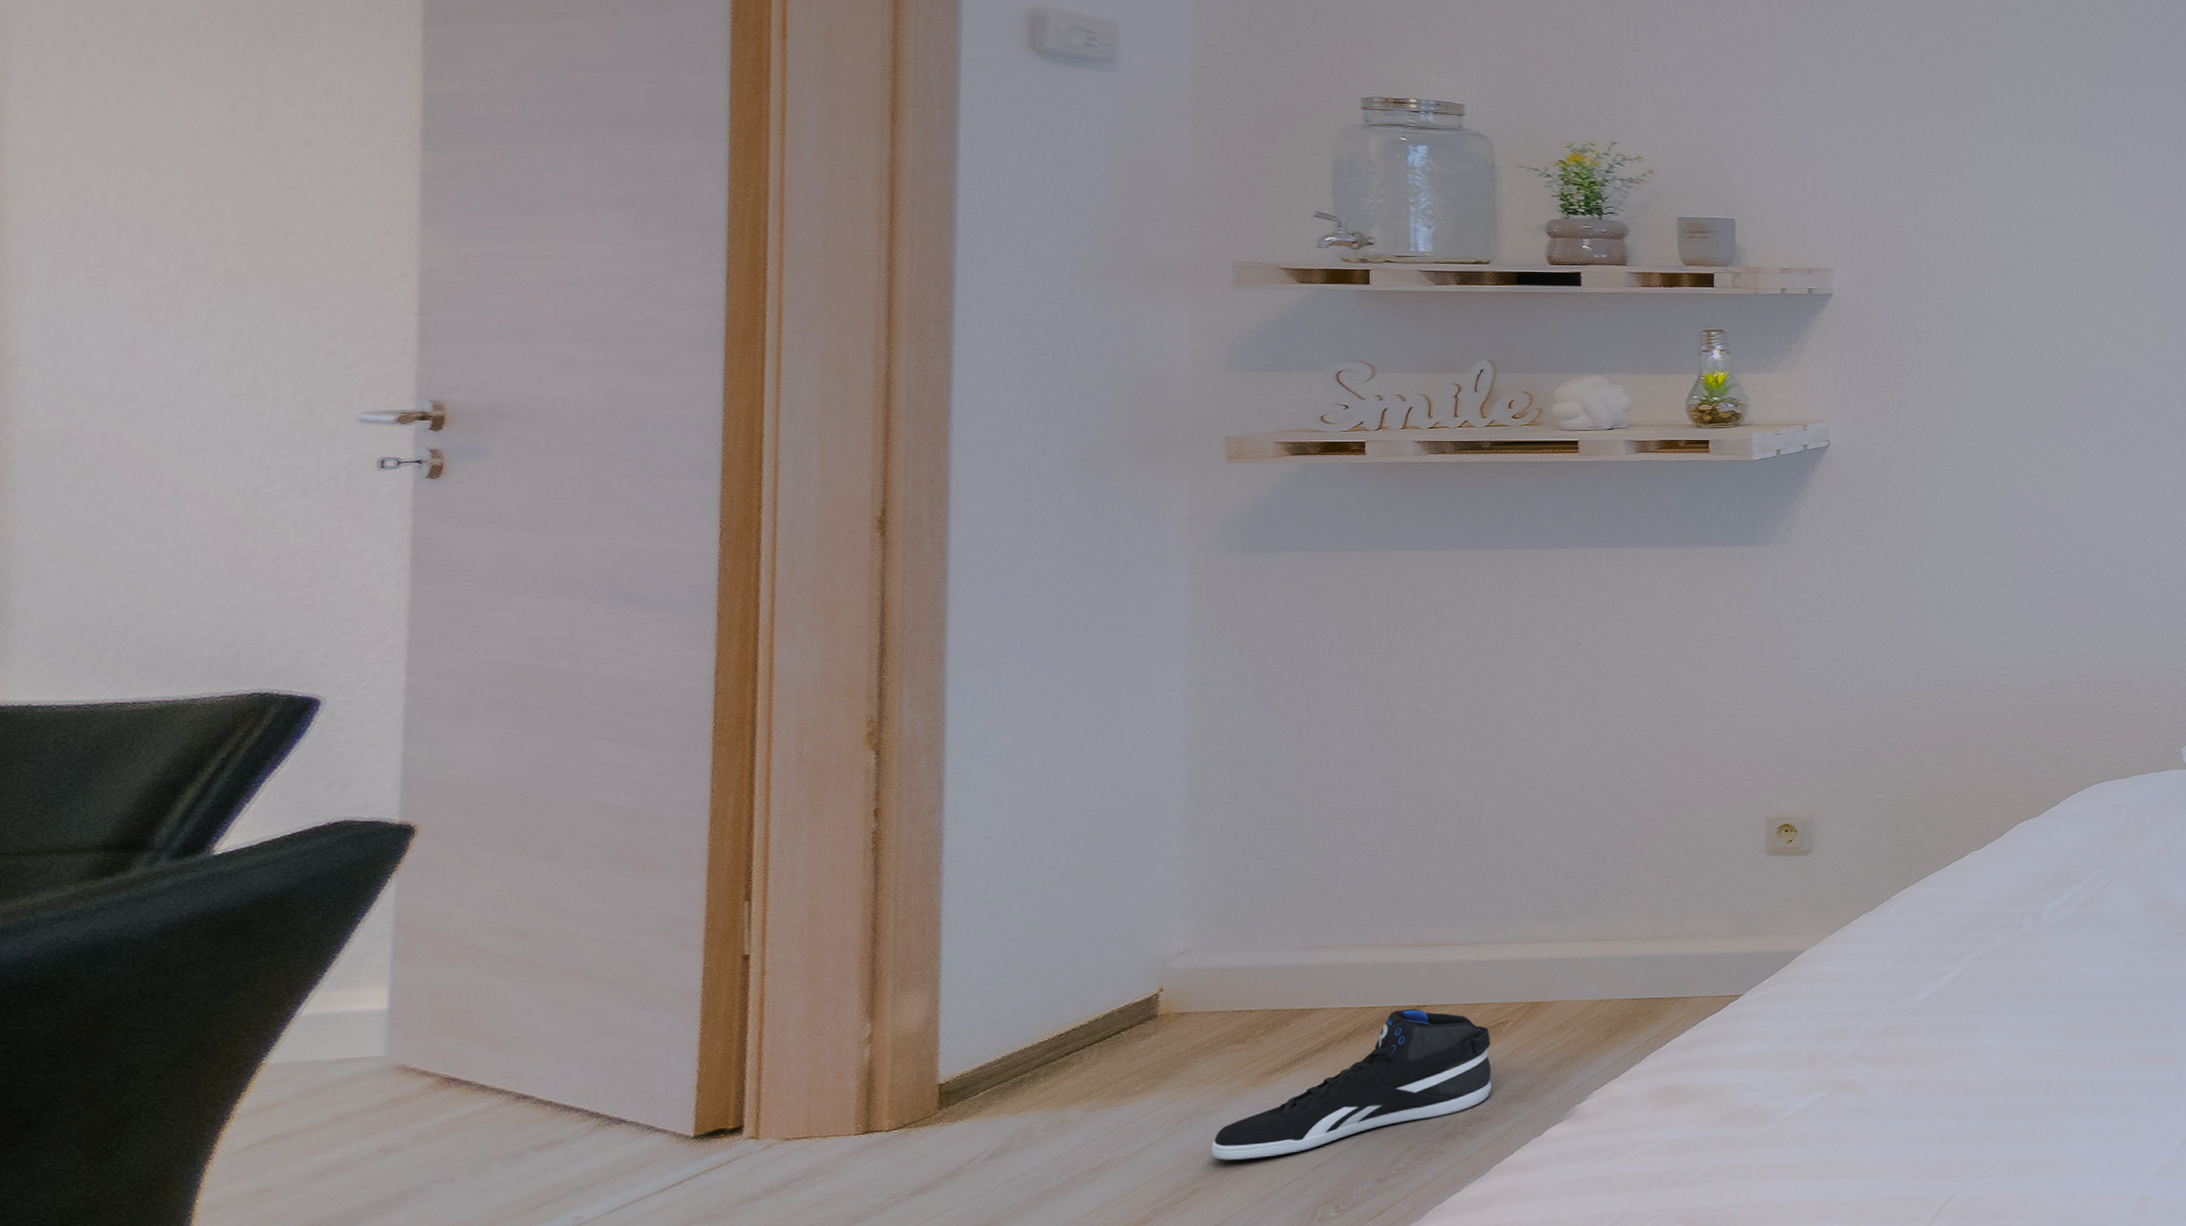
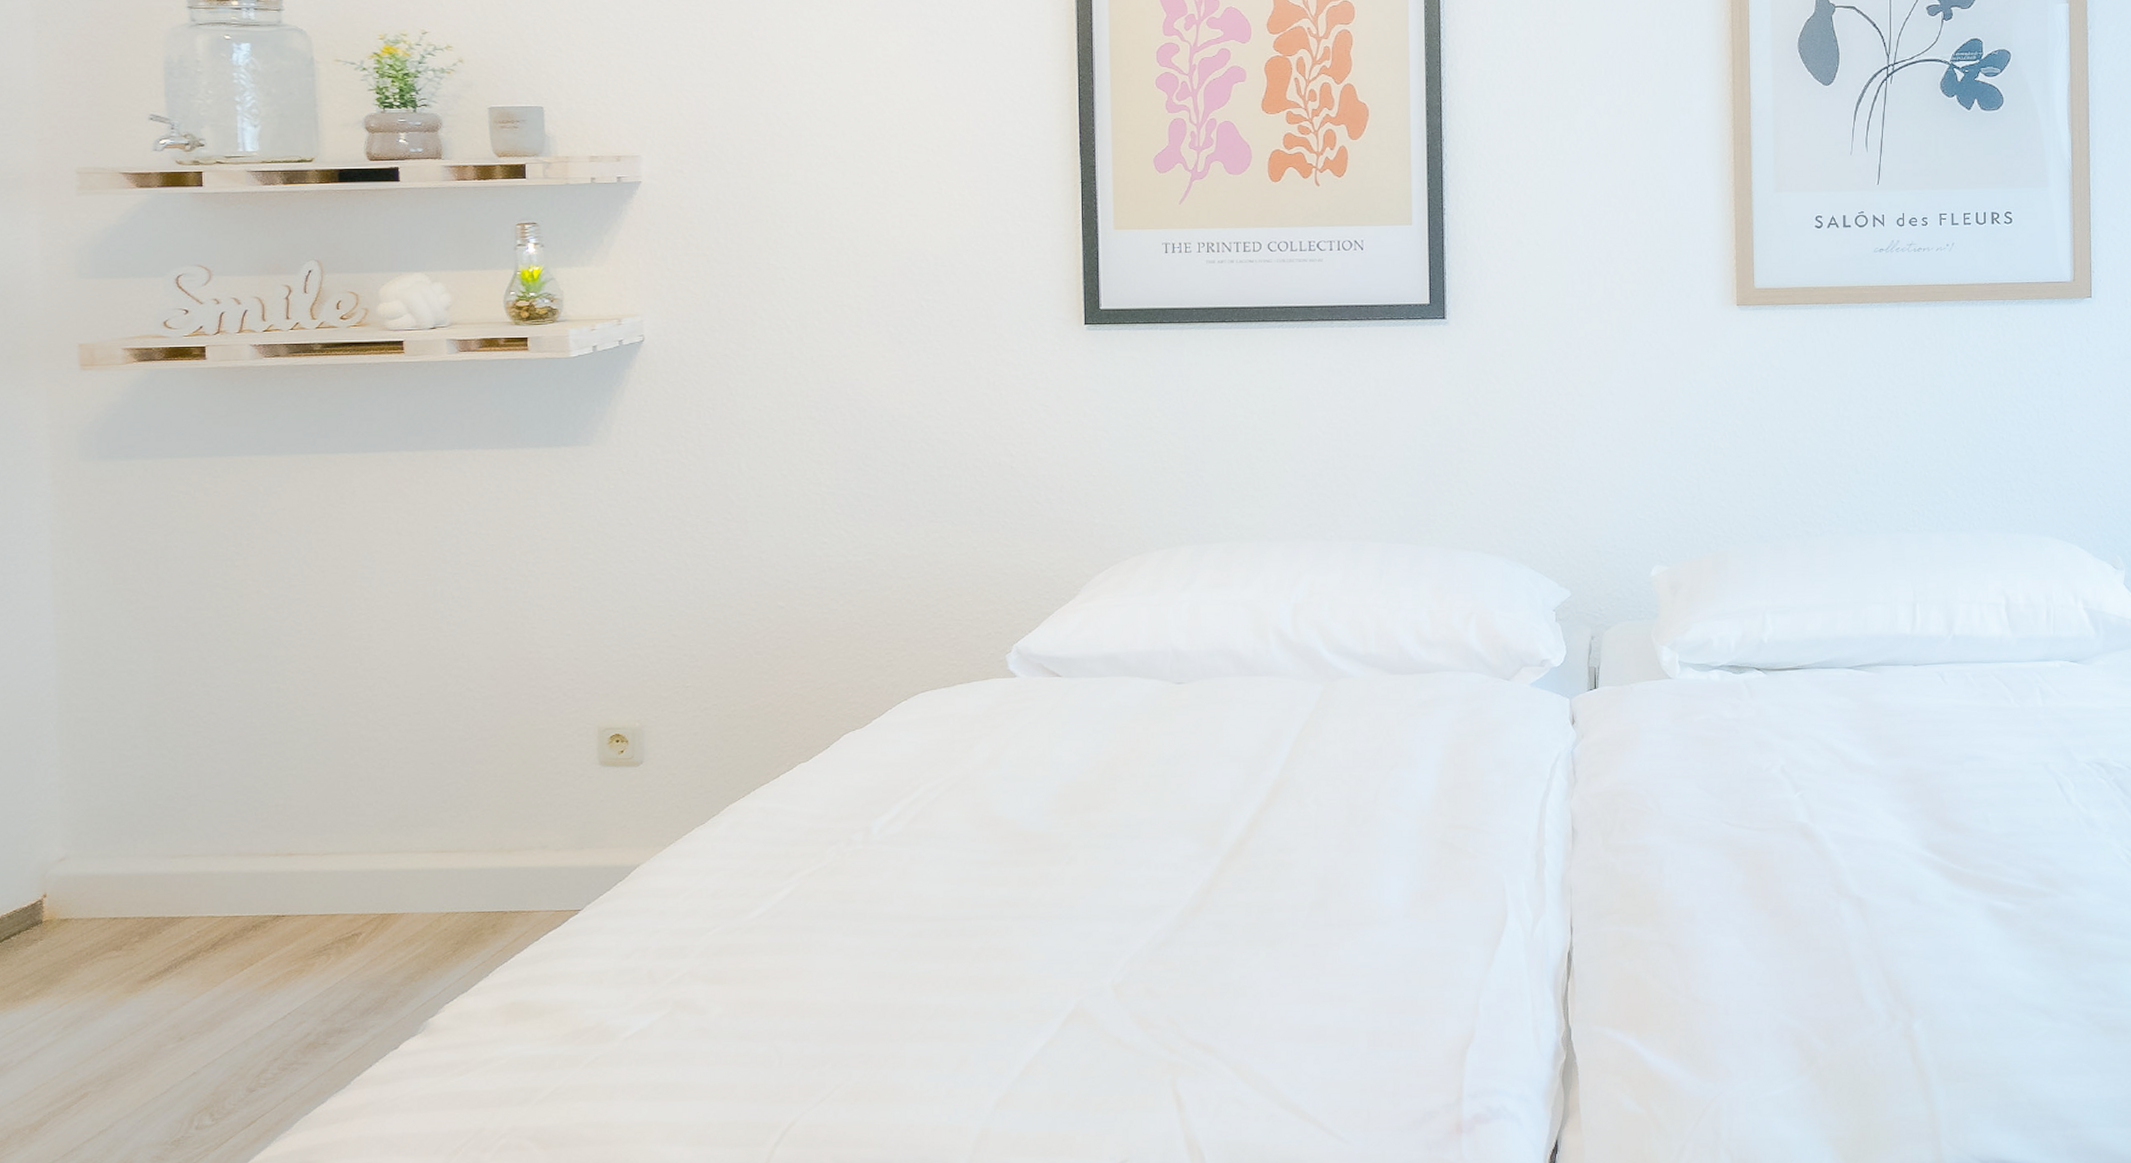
sneaker: present [1210,1008,1492,1160] -> none [95,918,349,1066]

